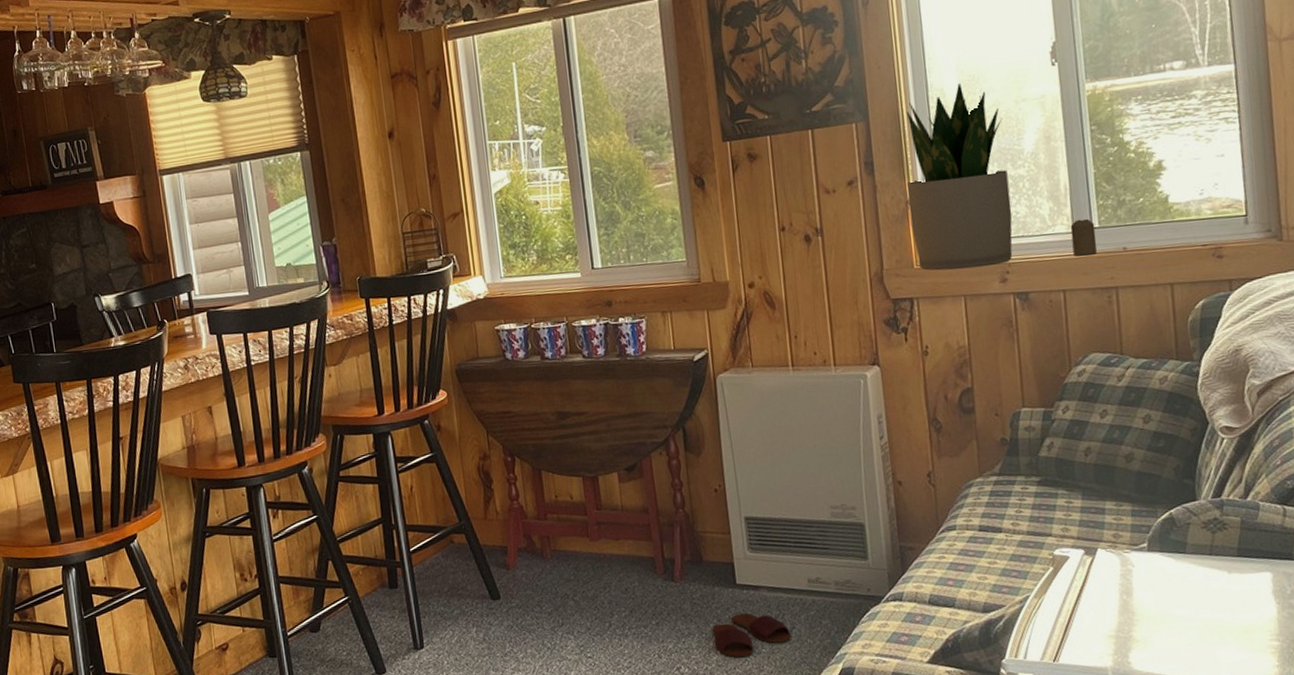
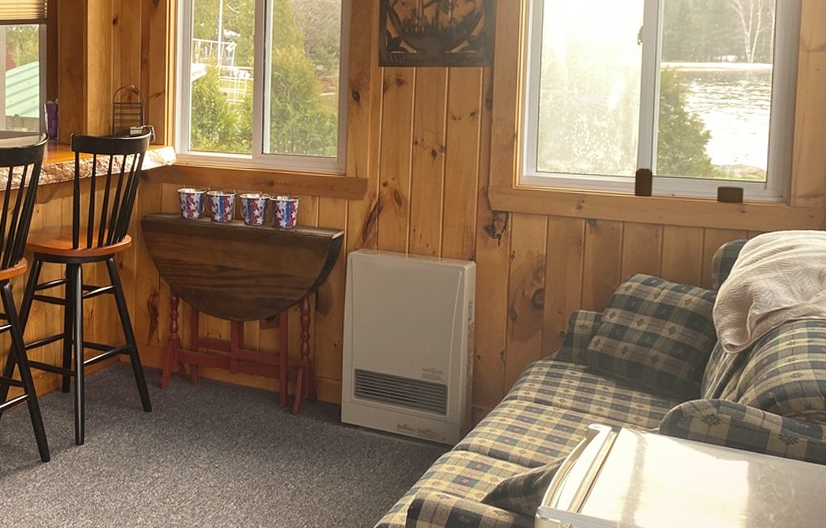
slippers: present [712,612,791,658] -> none [317,446,378,482]
planter: present [906,83,1013,271] -> none [515,48,595,195]
candle: none [1182,225,1220,250] -> present [716,186,744,204]

